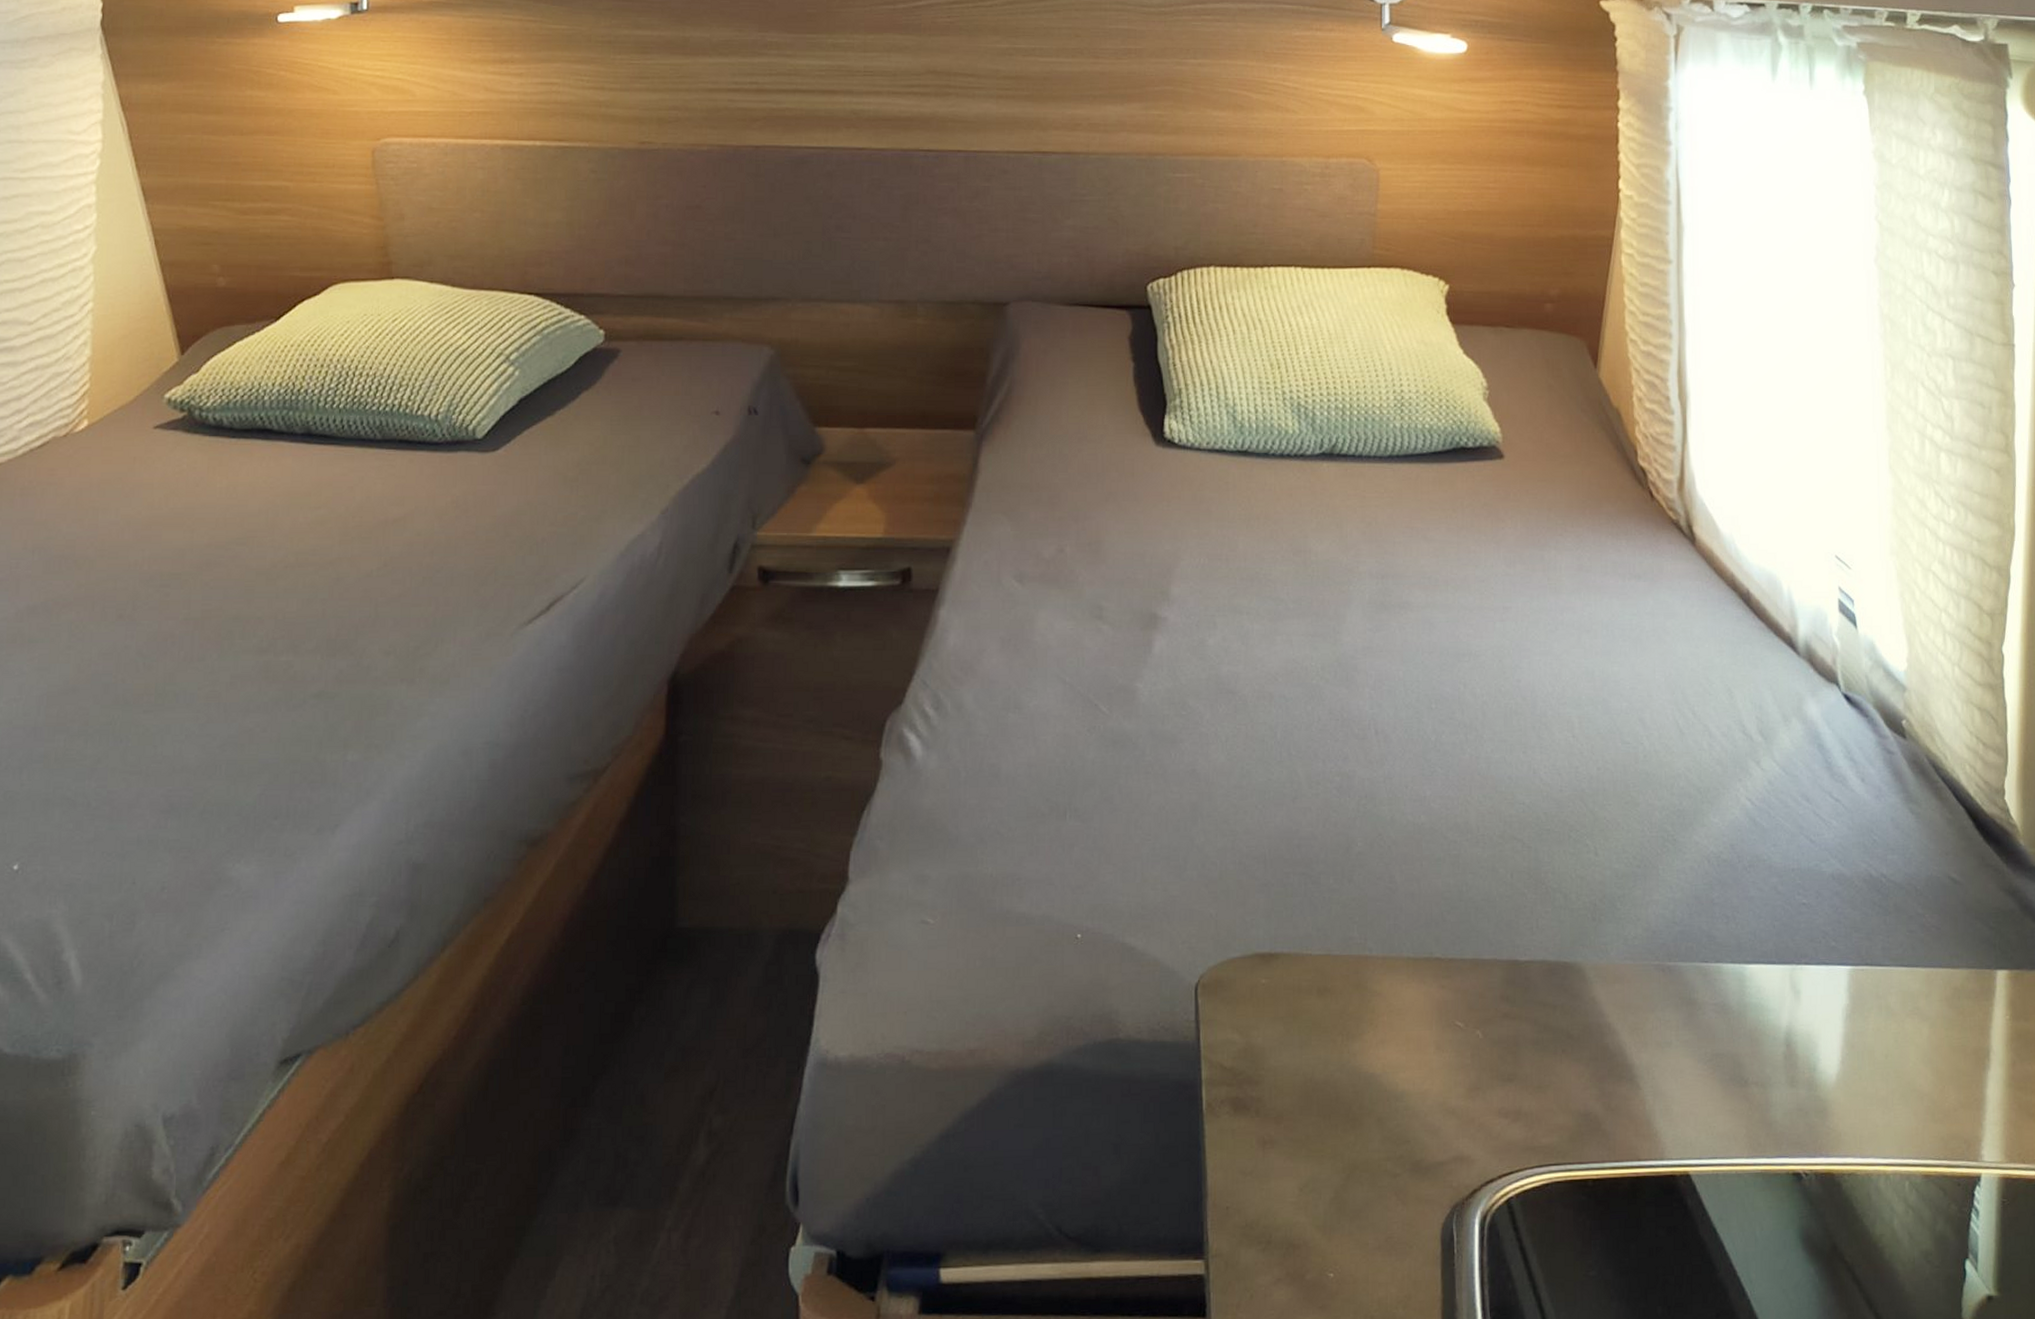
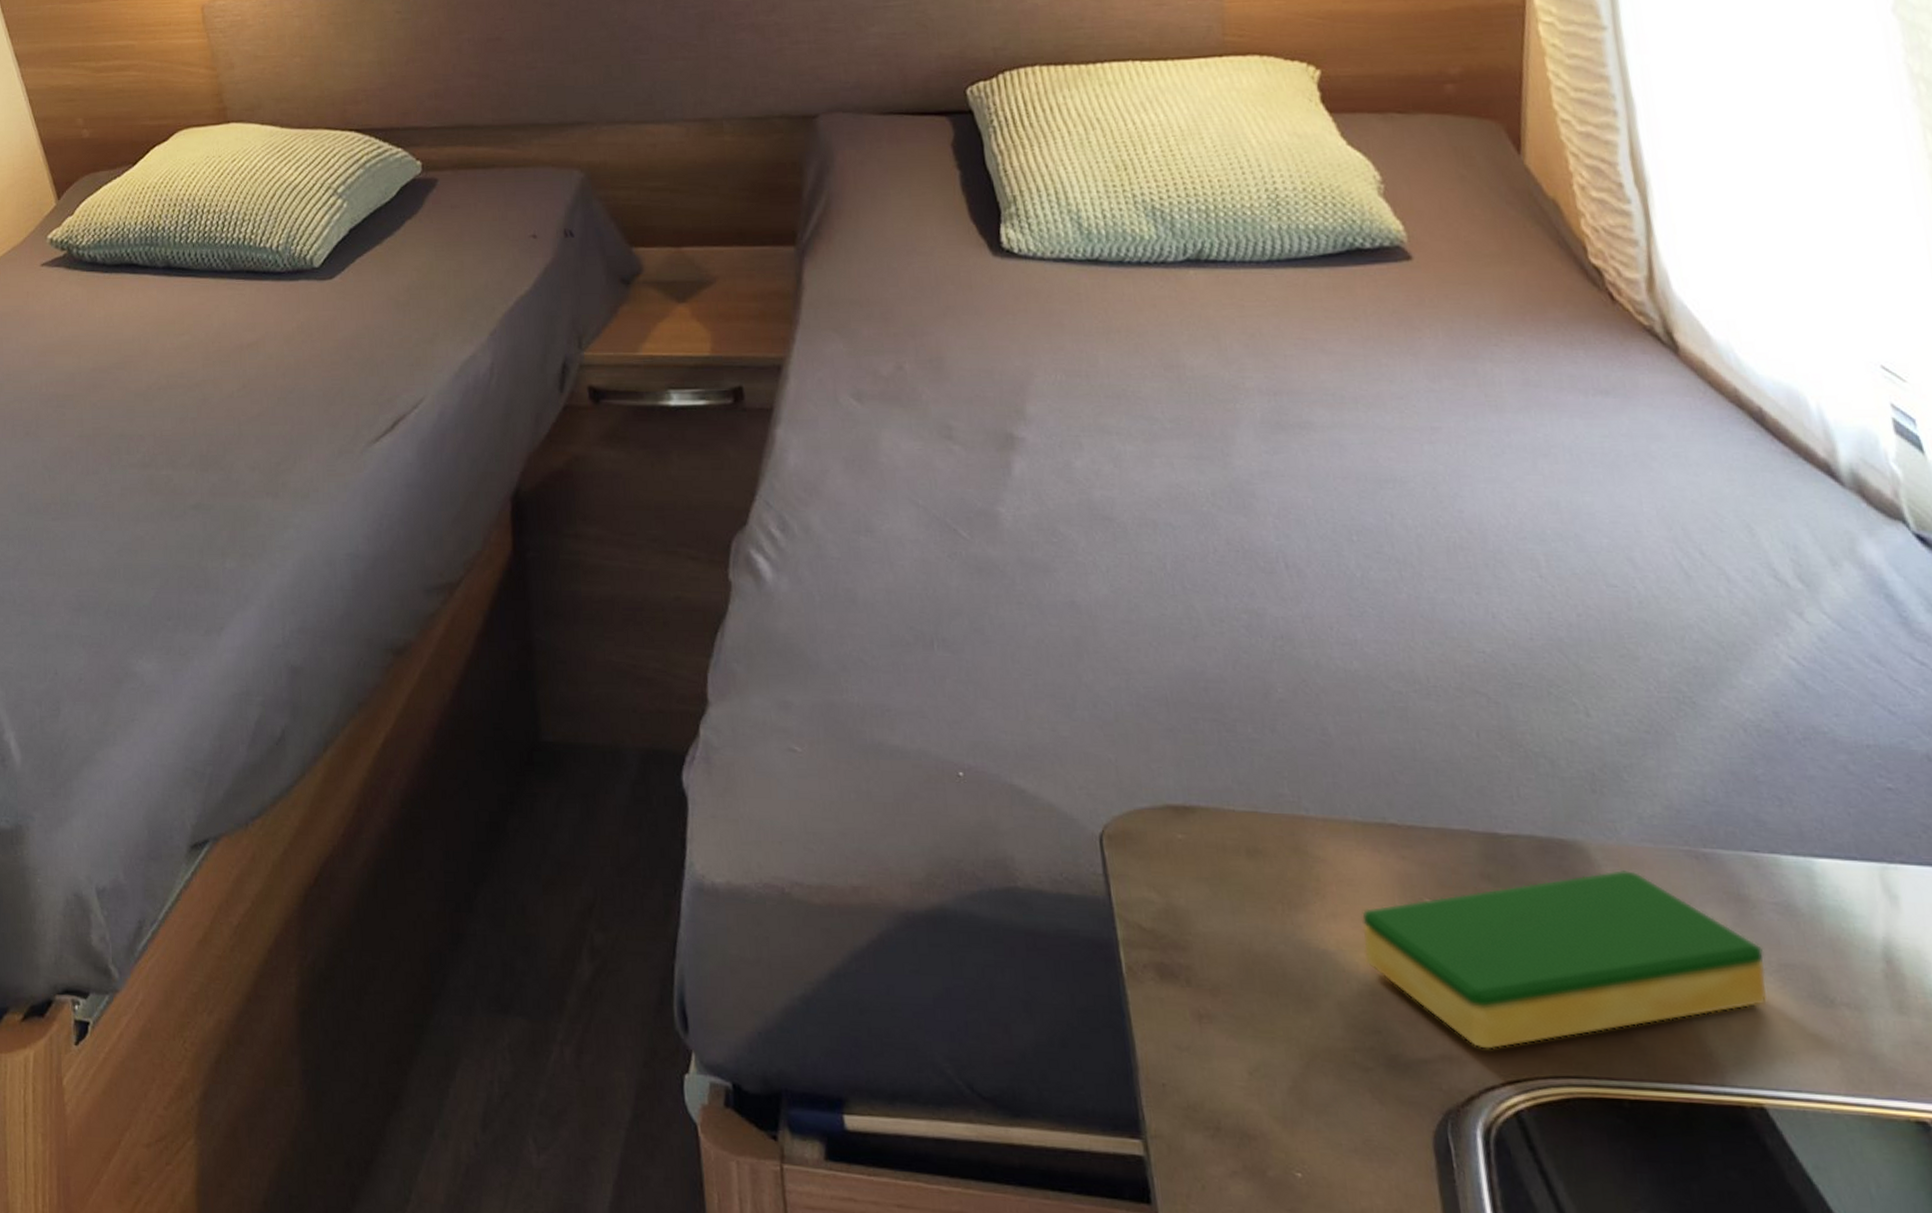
dish sponge: none [1404,985,1703,1148] -> present [1362,870,1767,1050]

